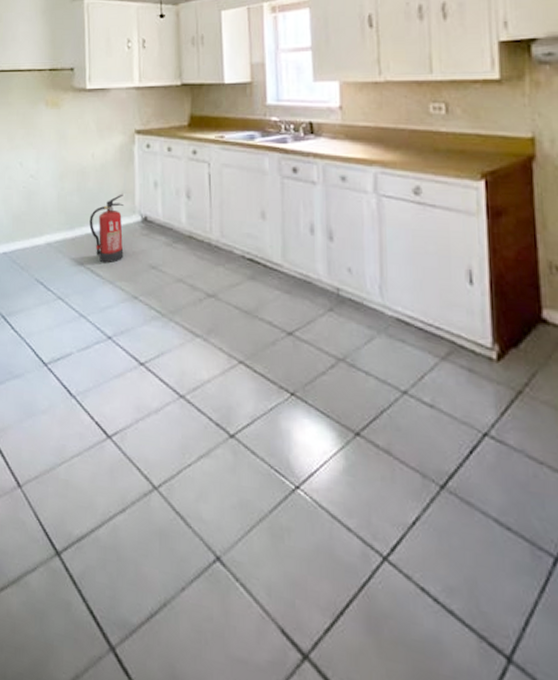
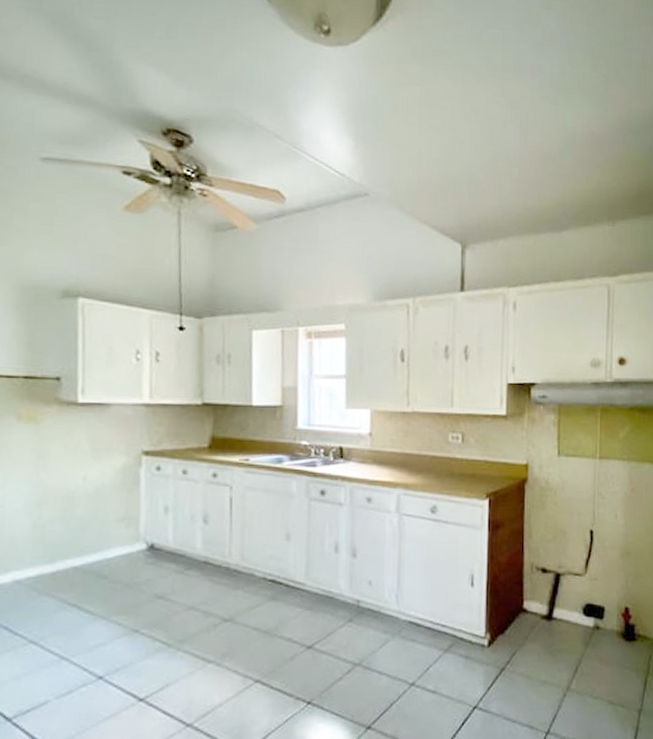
fire extinguisher: present [89,194,125,263] -> none [77,520,126,598]

